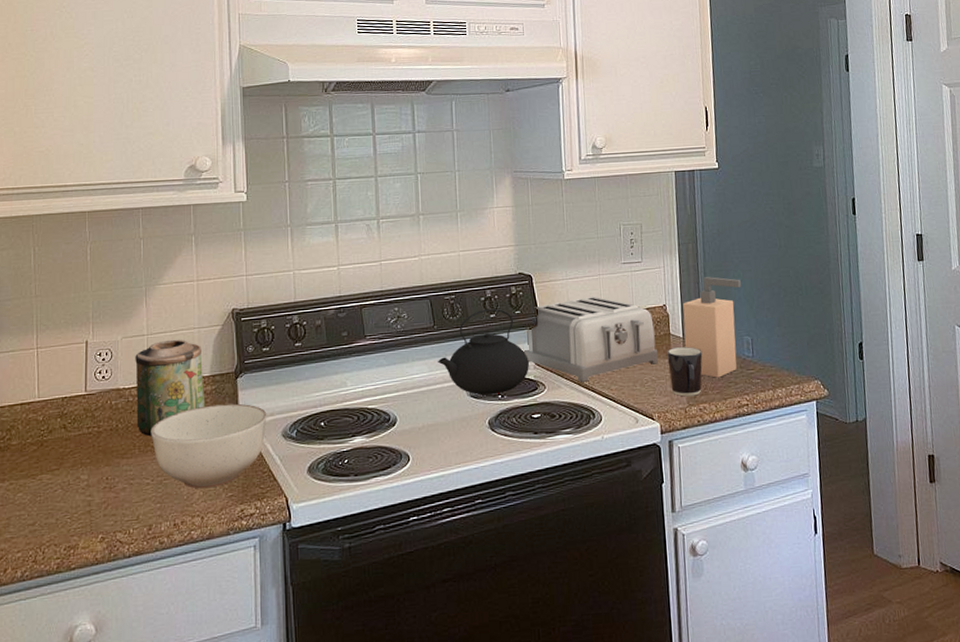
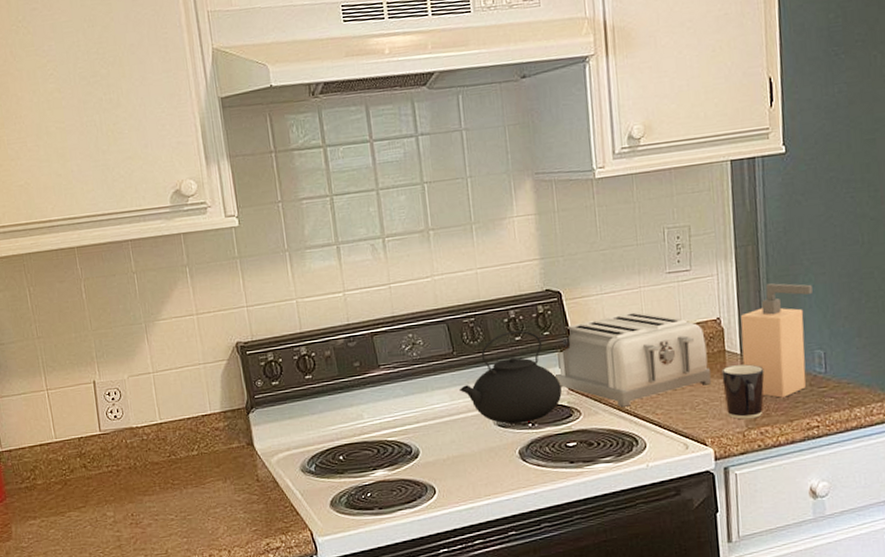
canister: present [135,339,206,436] -> none [143,376,220,473]
bowl: present [151,403,267,489] -> none [168,439,284,524]

